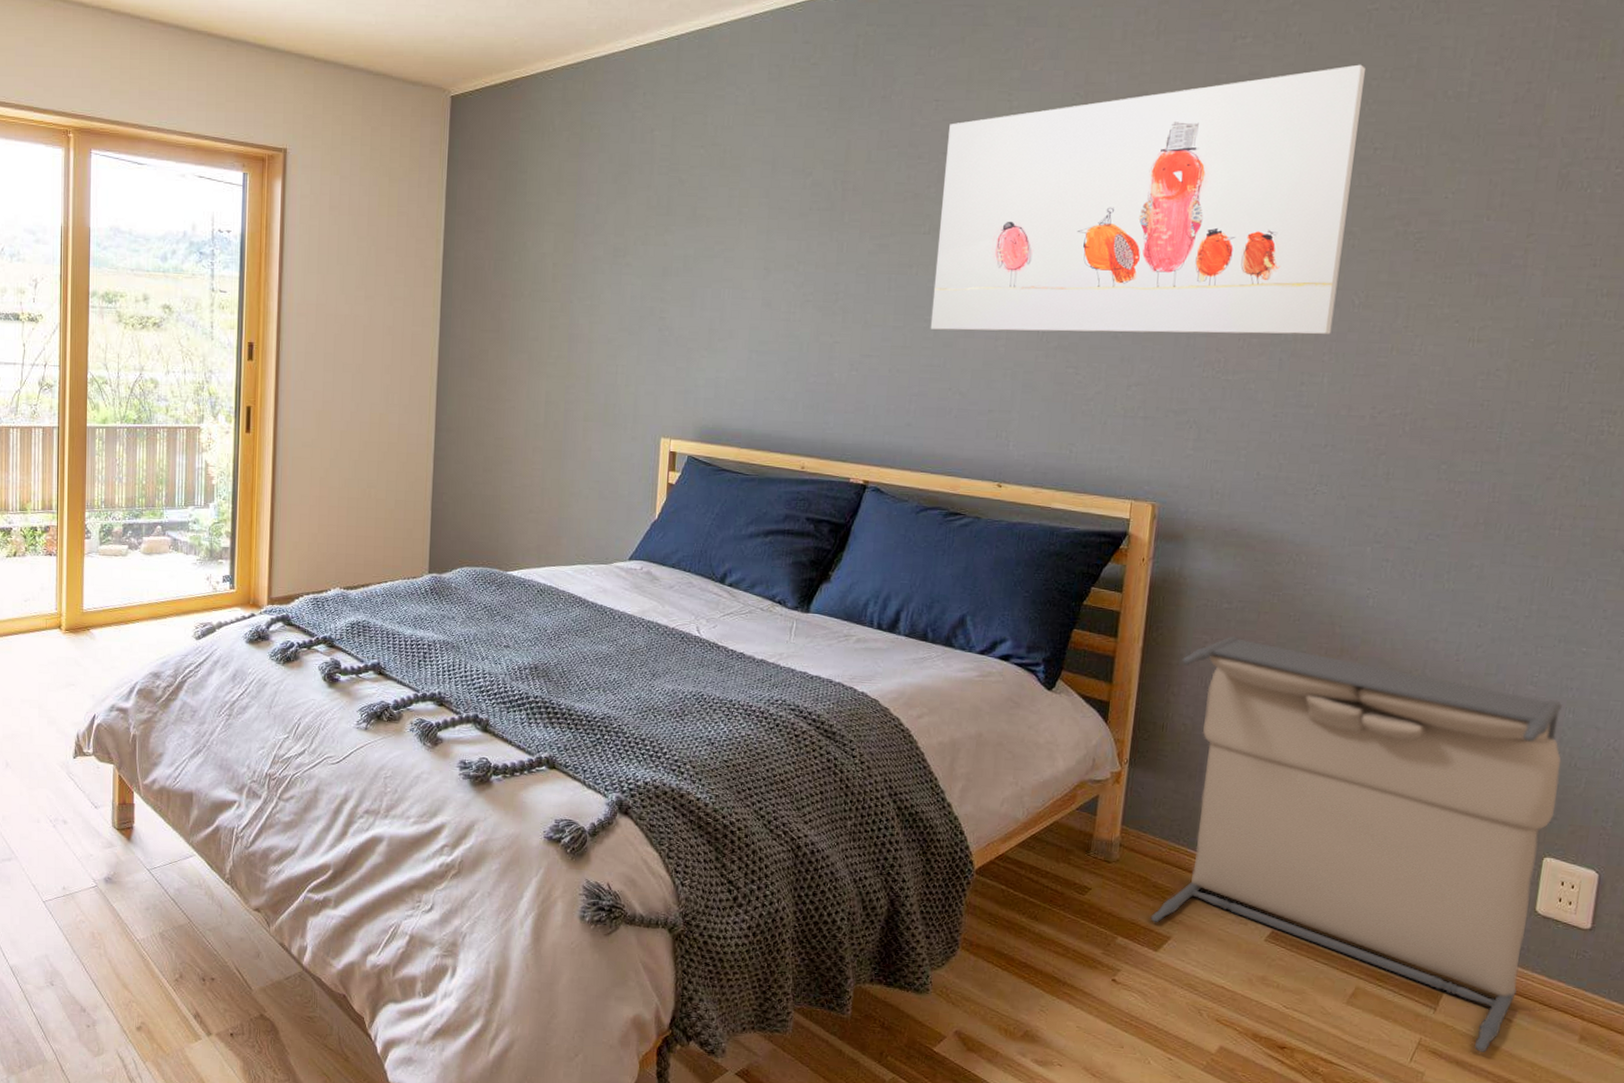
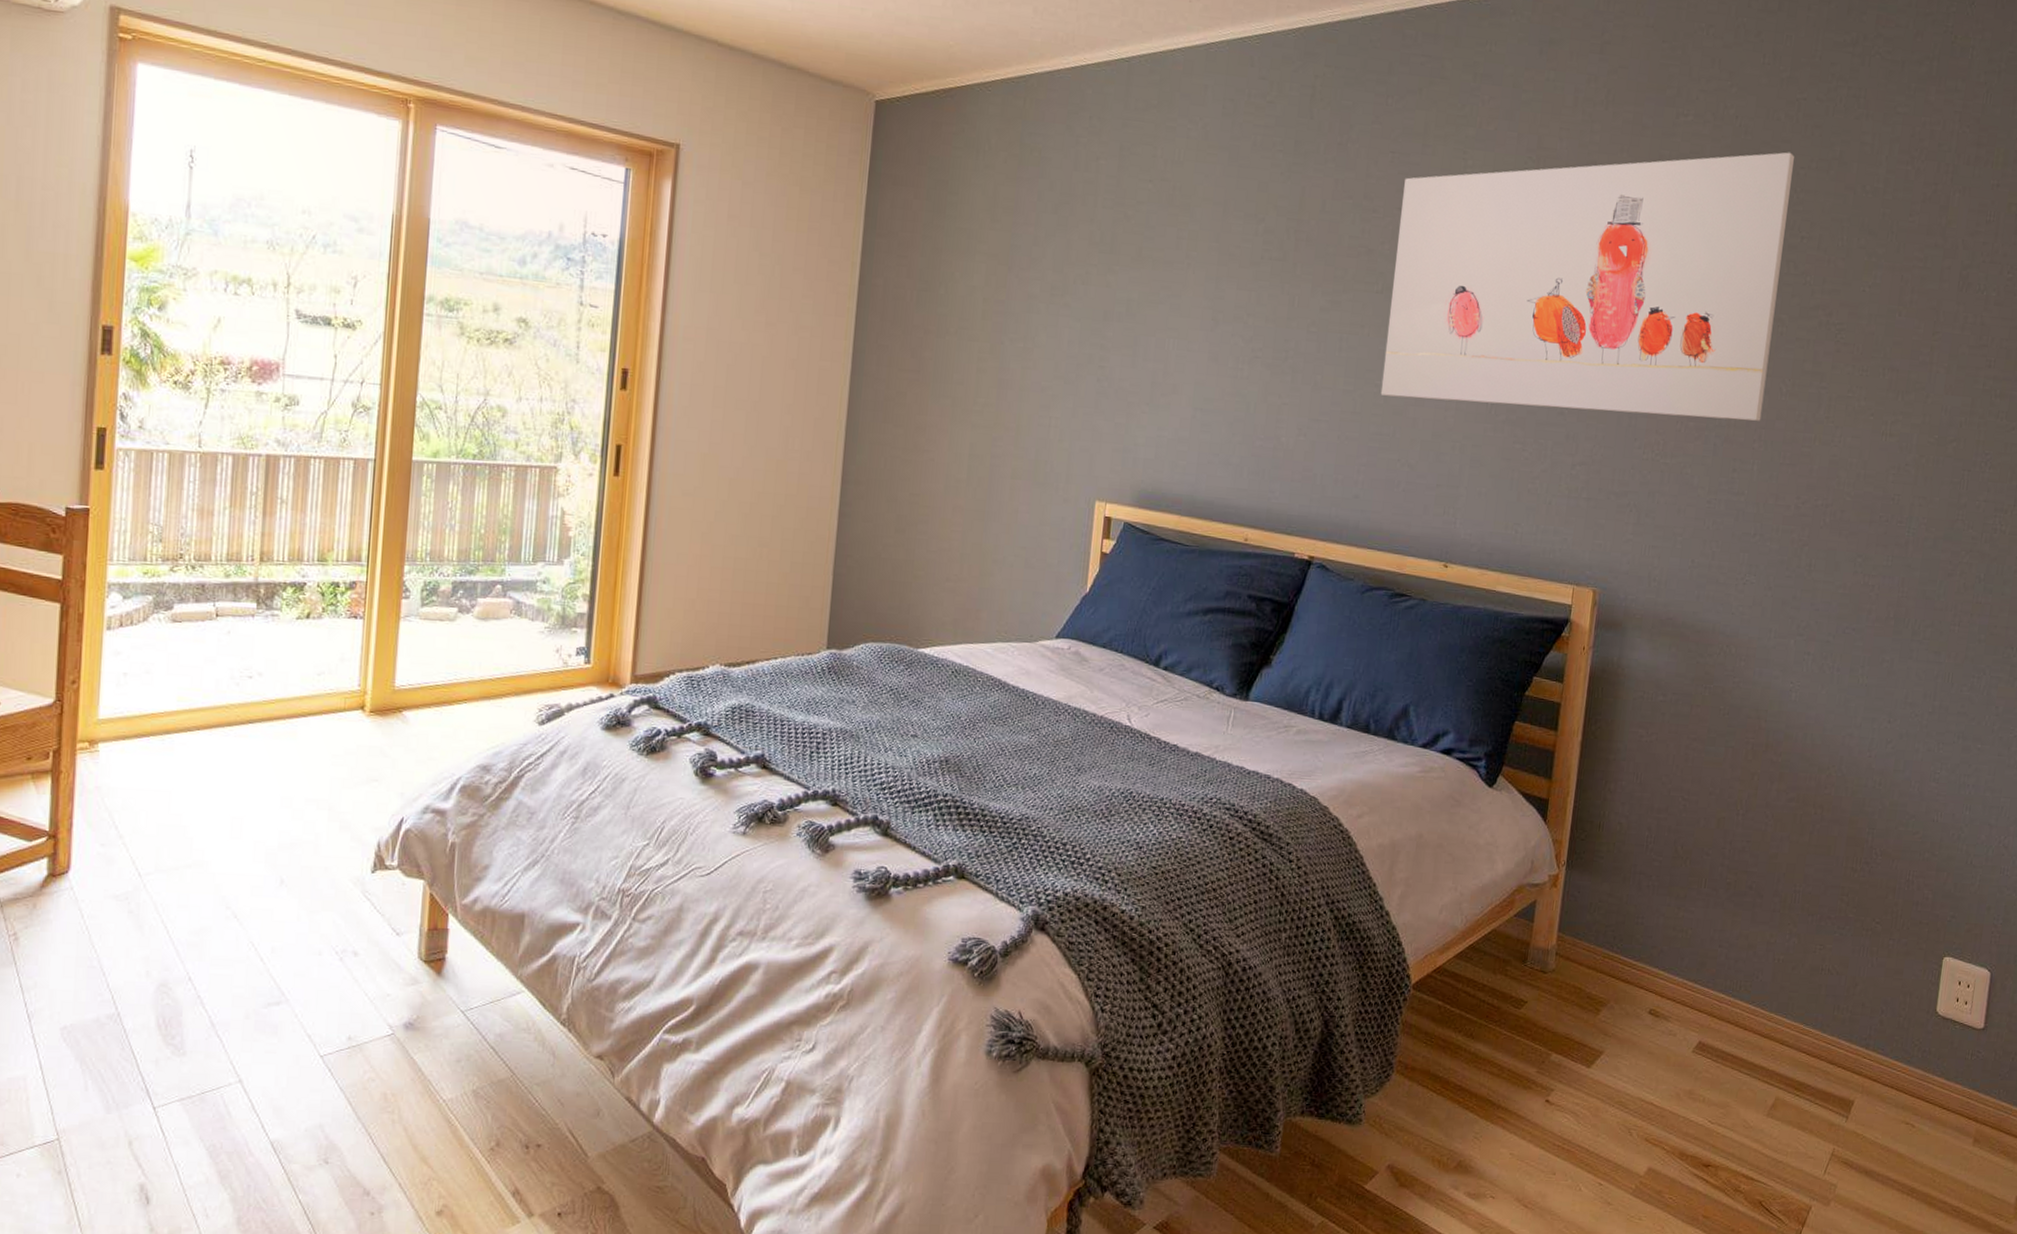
laundry hamper: present [1150,636,1562,1052] -> none [1584,729,1960,1160]

